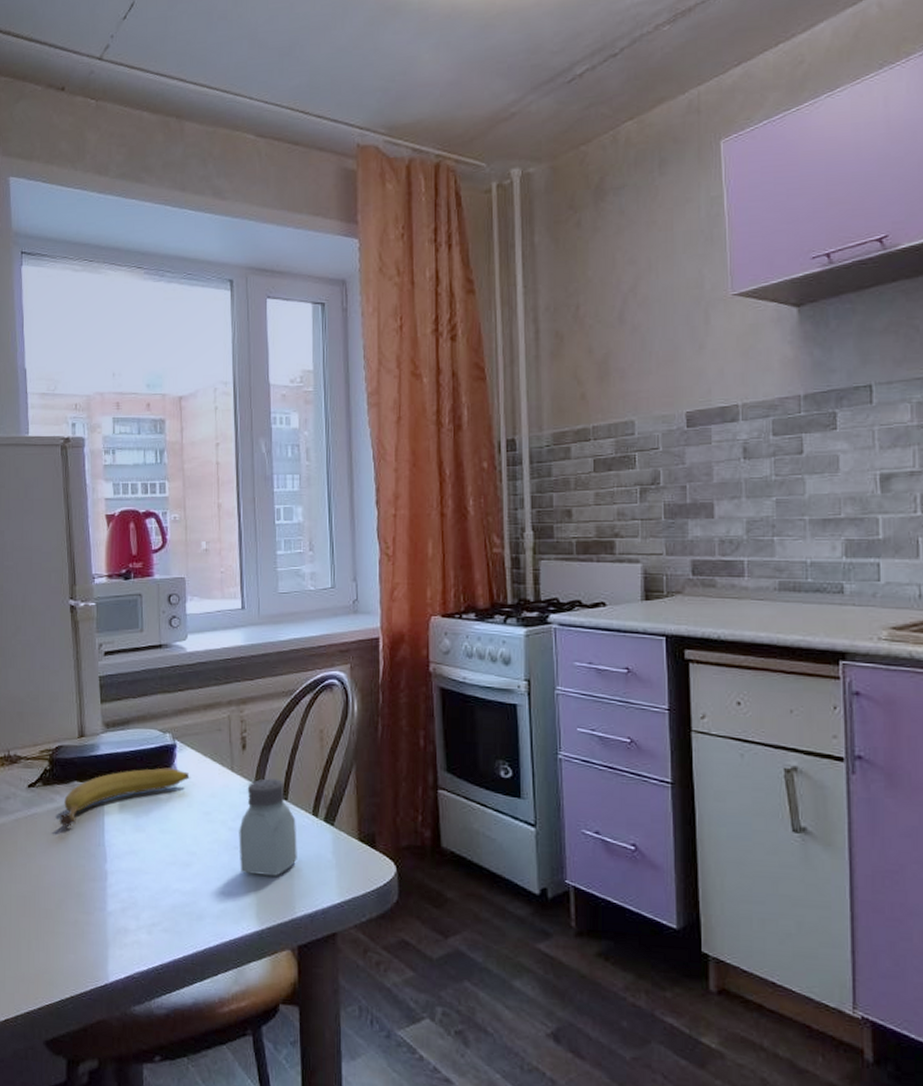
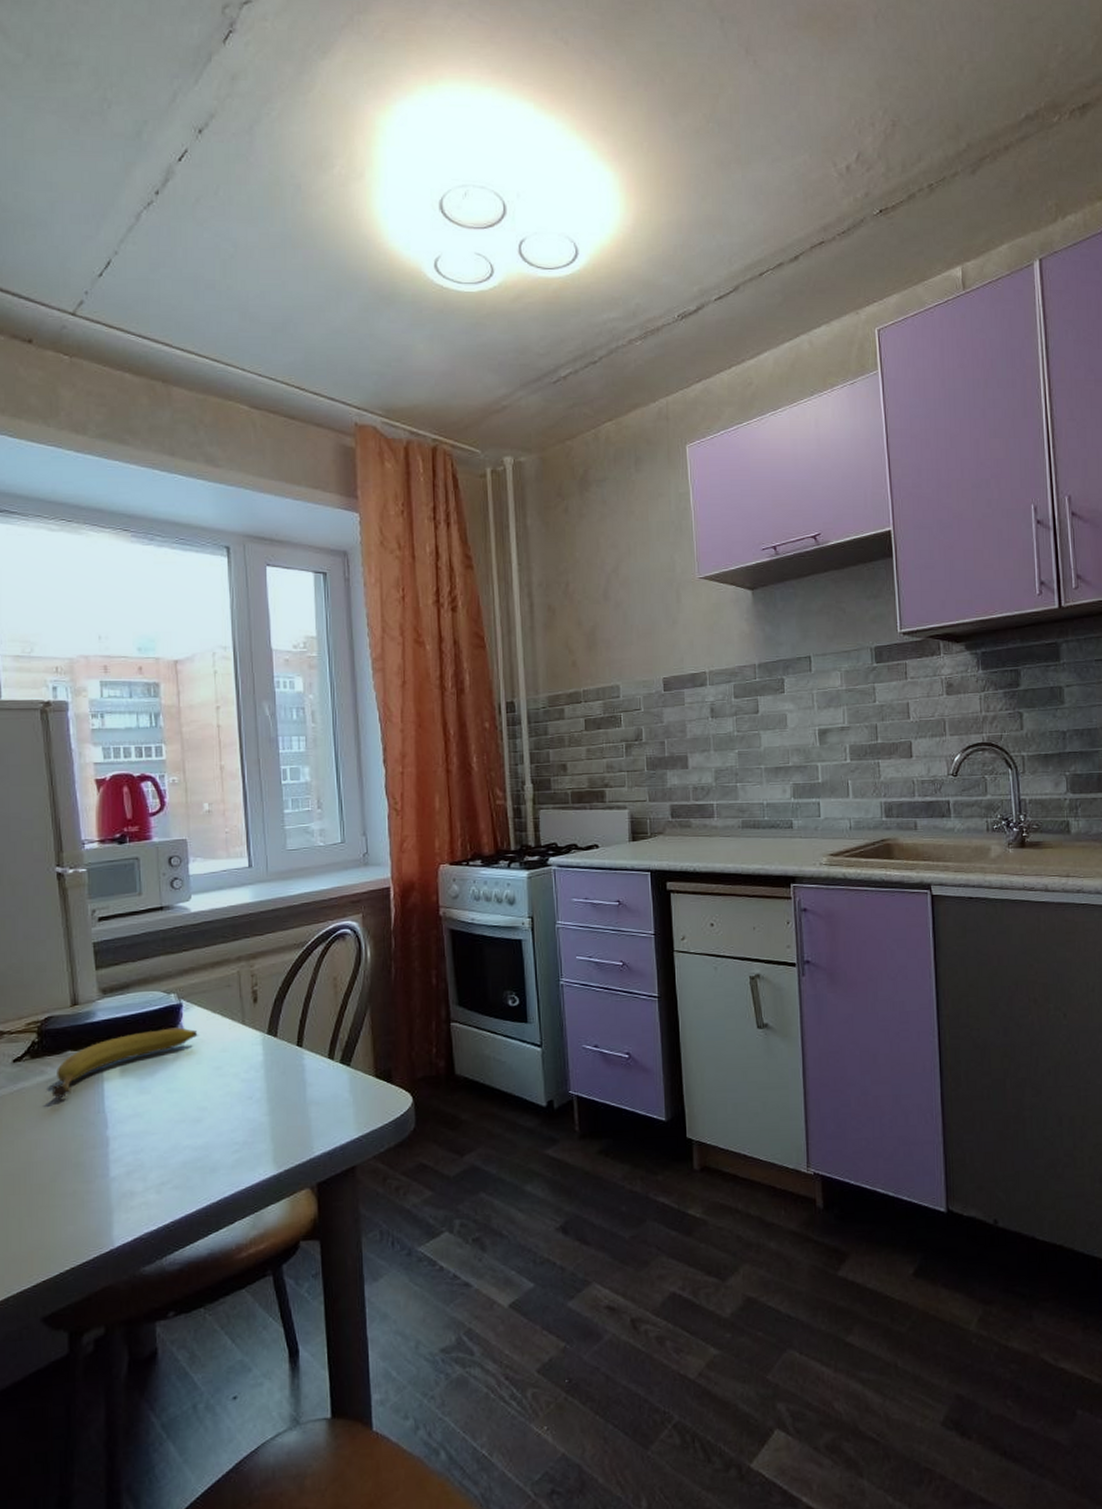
saltshaker: present [239,778,297,876] -> none [252,1028,314,1122]

